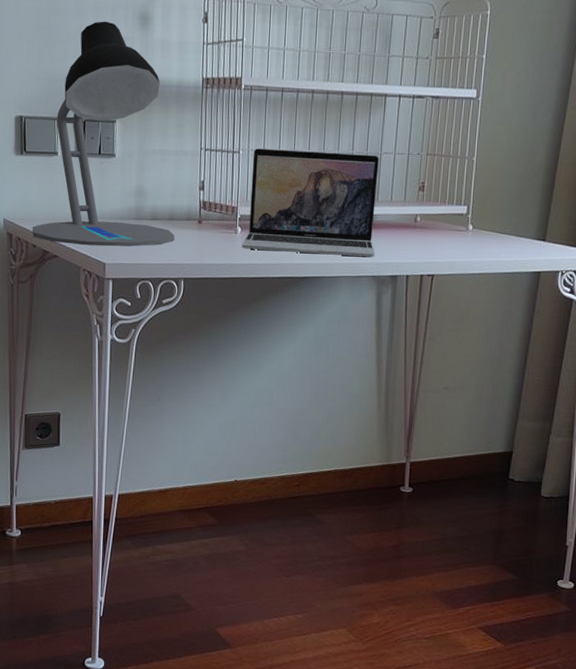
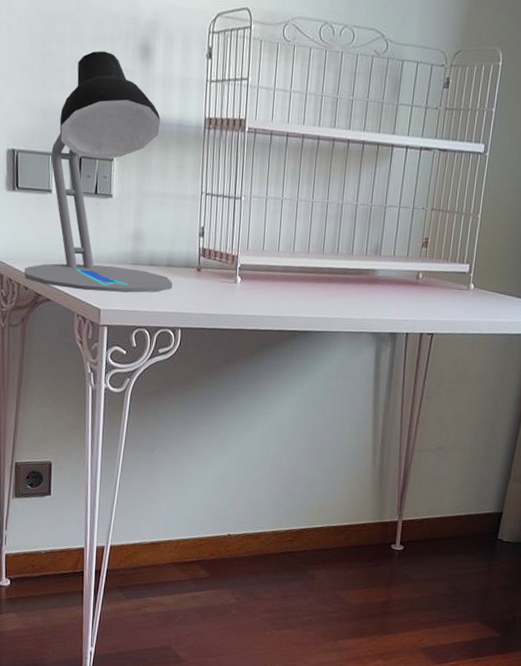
laptop: present [242,148,380,258] -> none [241,195,384,314]

